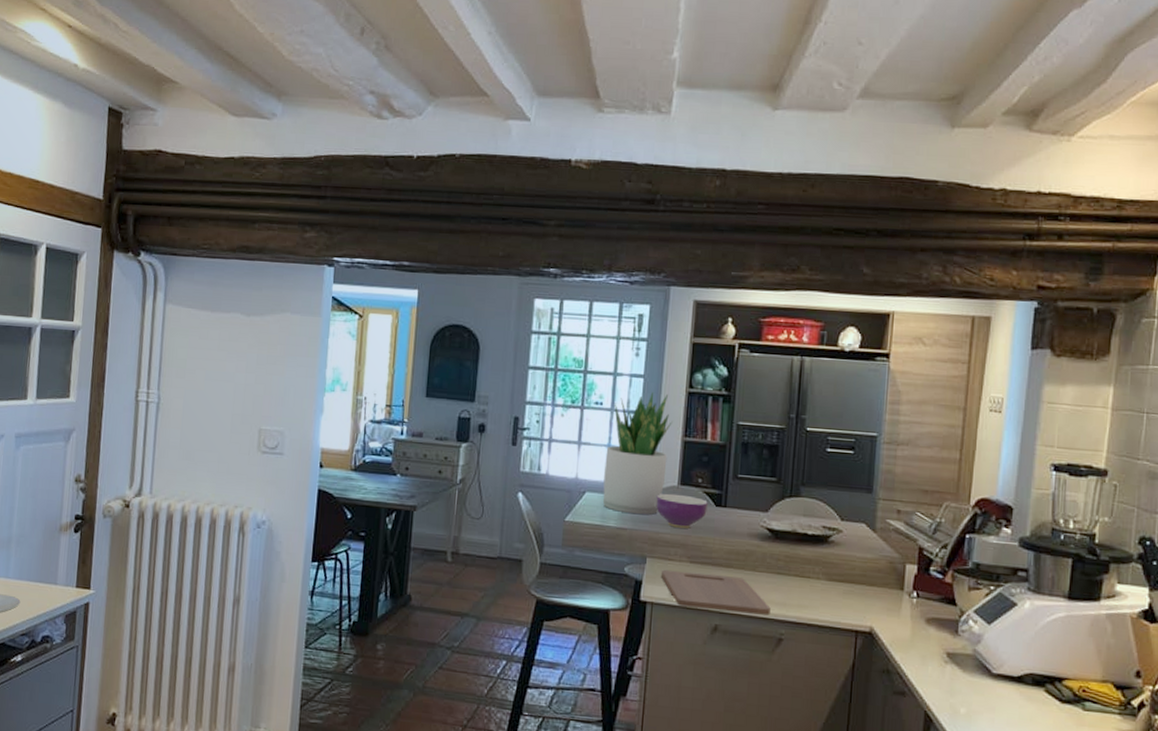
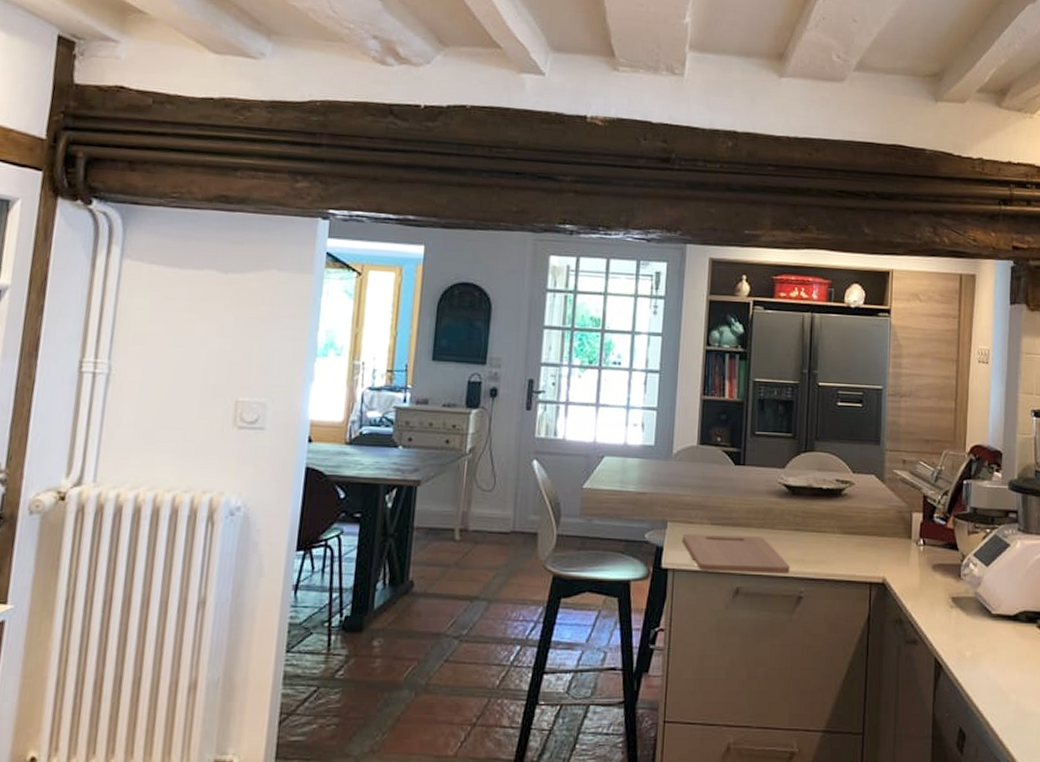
planter: present [603,392,673,515] -> none [622,351,691,478]
bowl: present [656,493,708,529] -> none [676,454,727,490]

